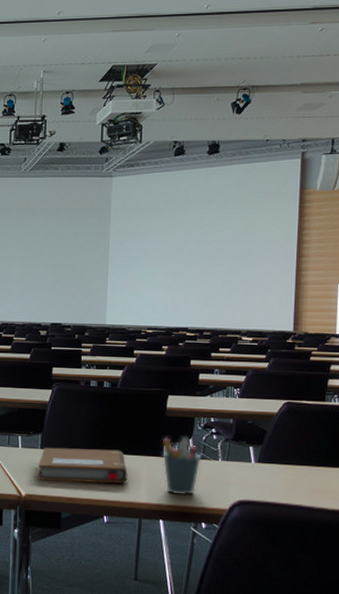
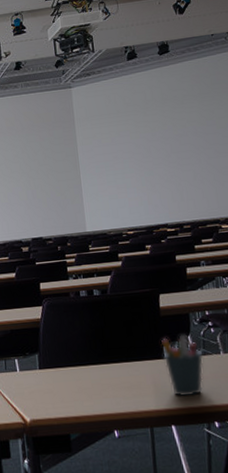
notebook: present [38,447,128,484] -> none [39,358,132,403]

